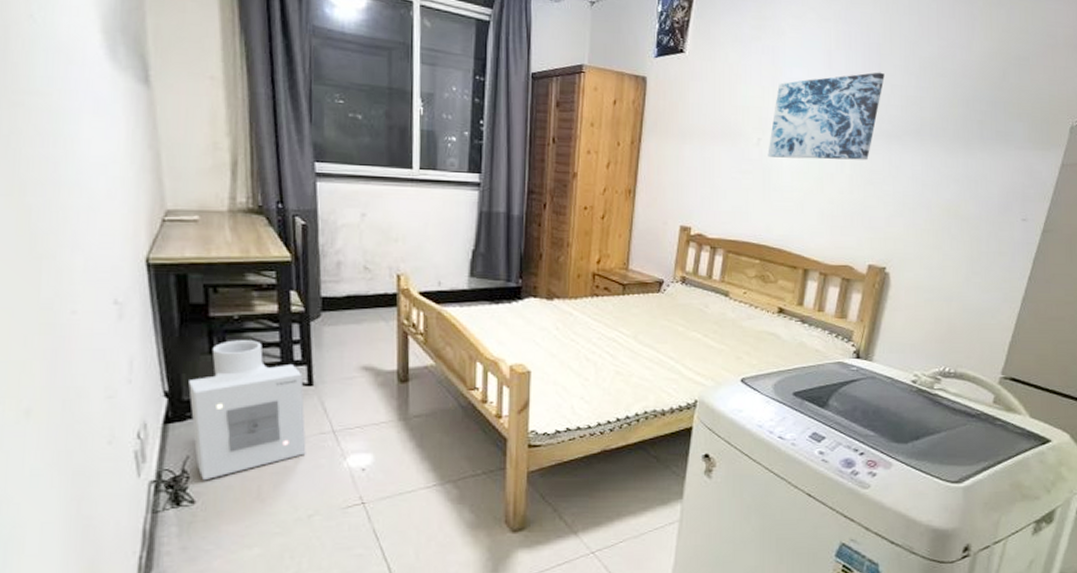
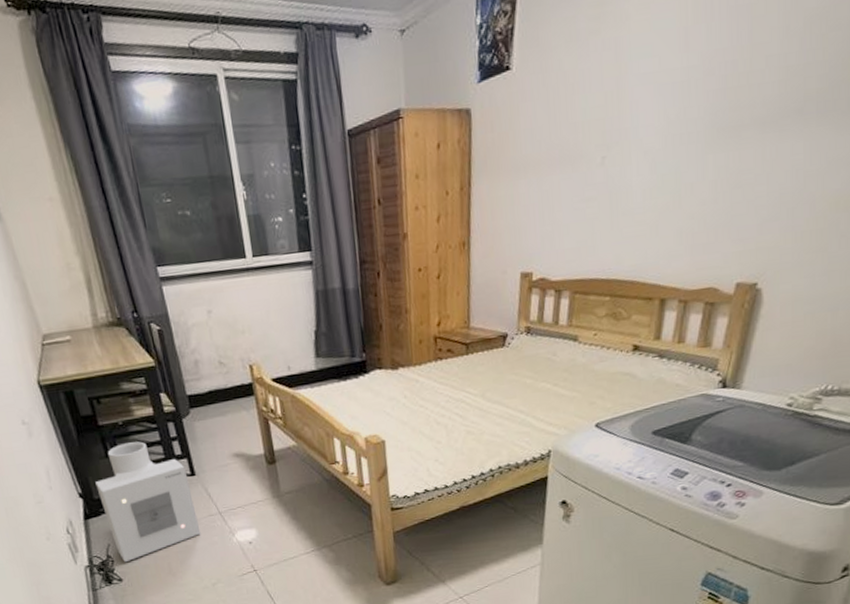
wall art: present [768,72,885,160] -> none [614,42,757,177]

